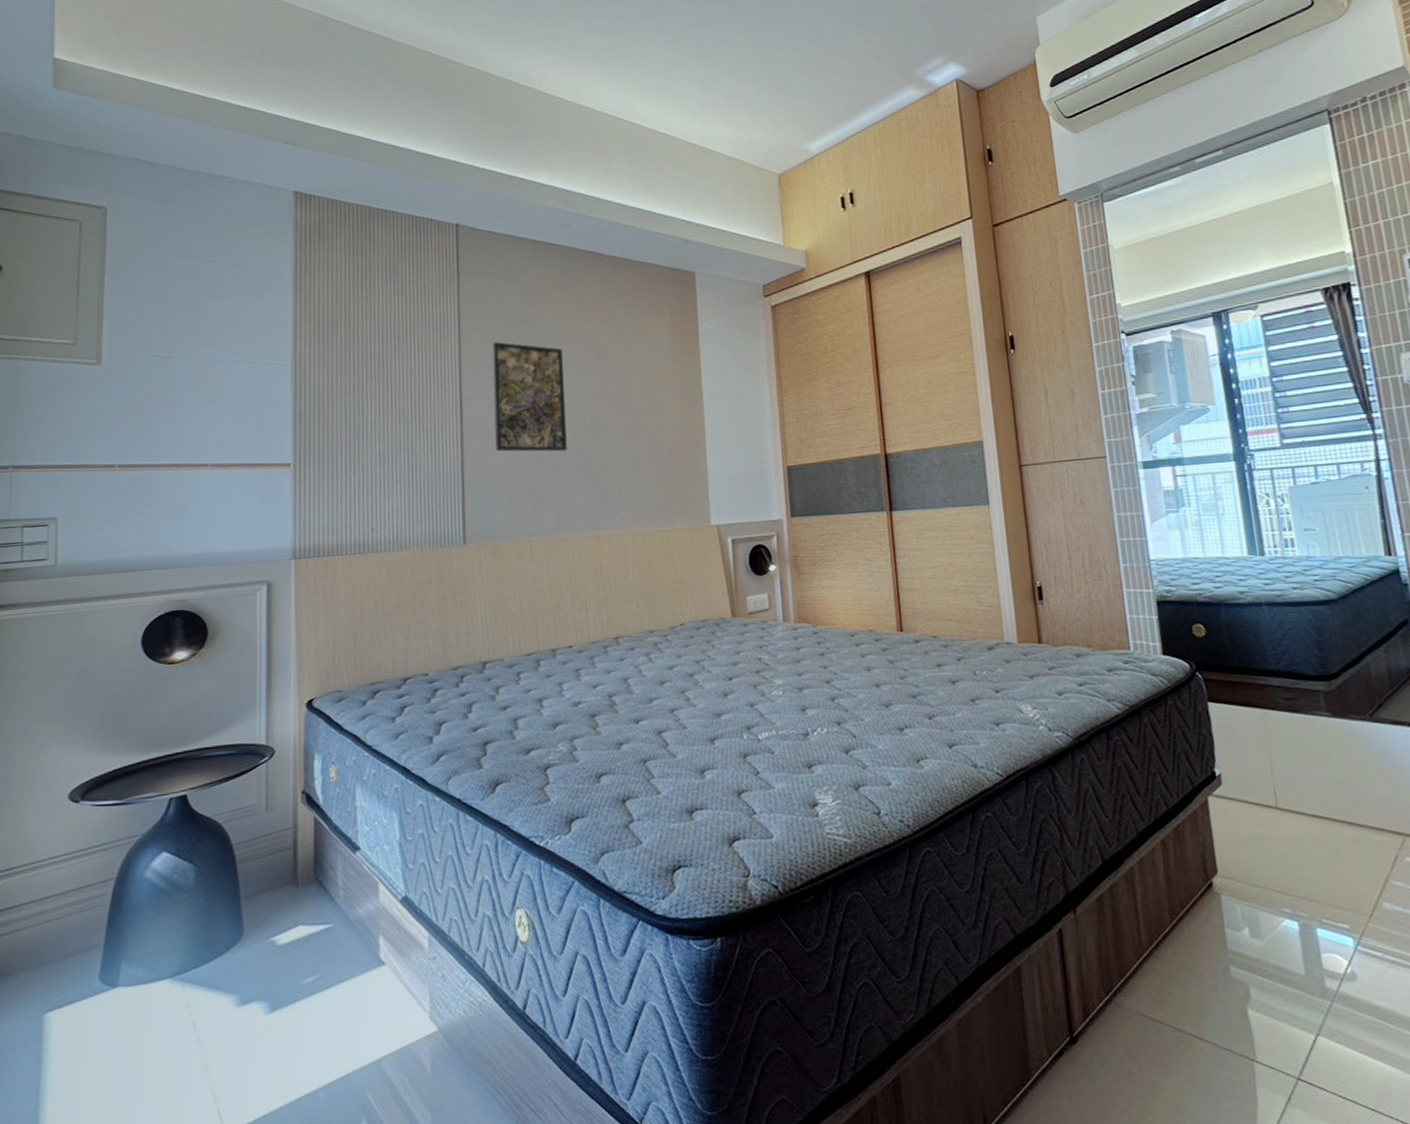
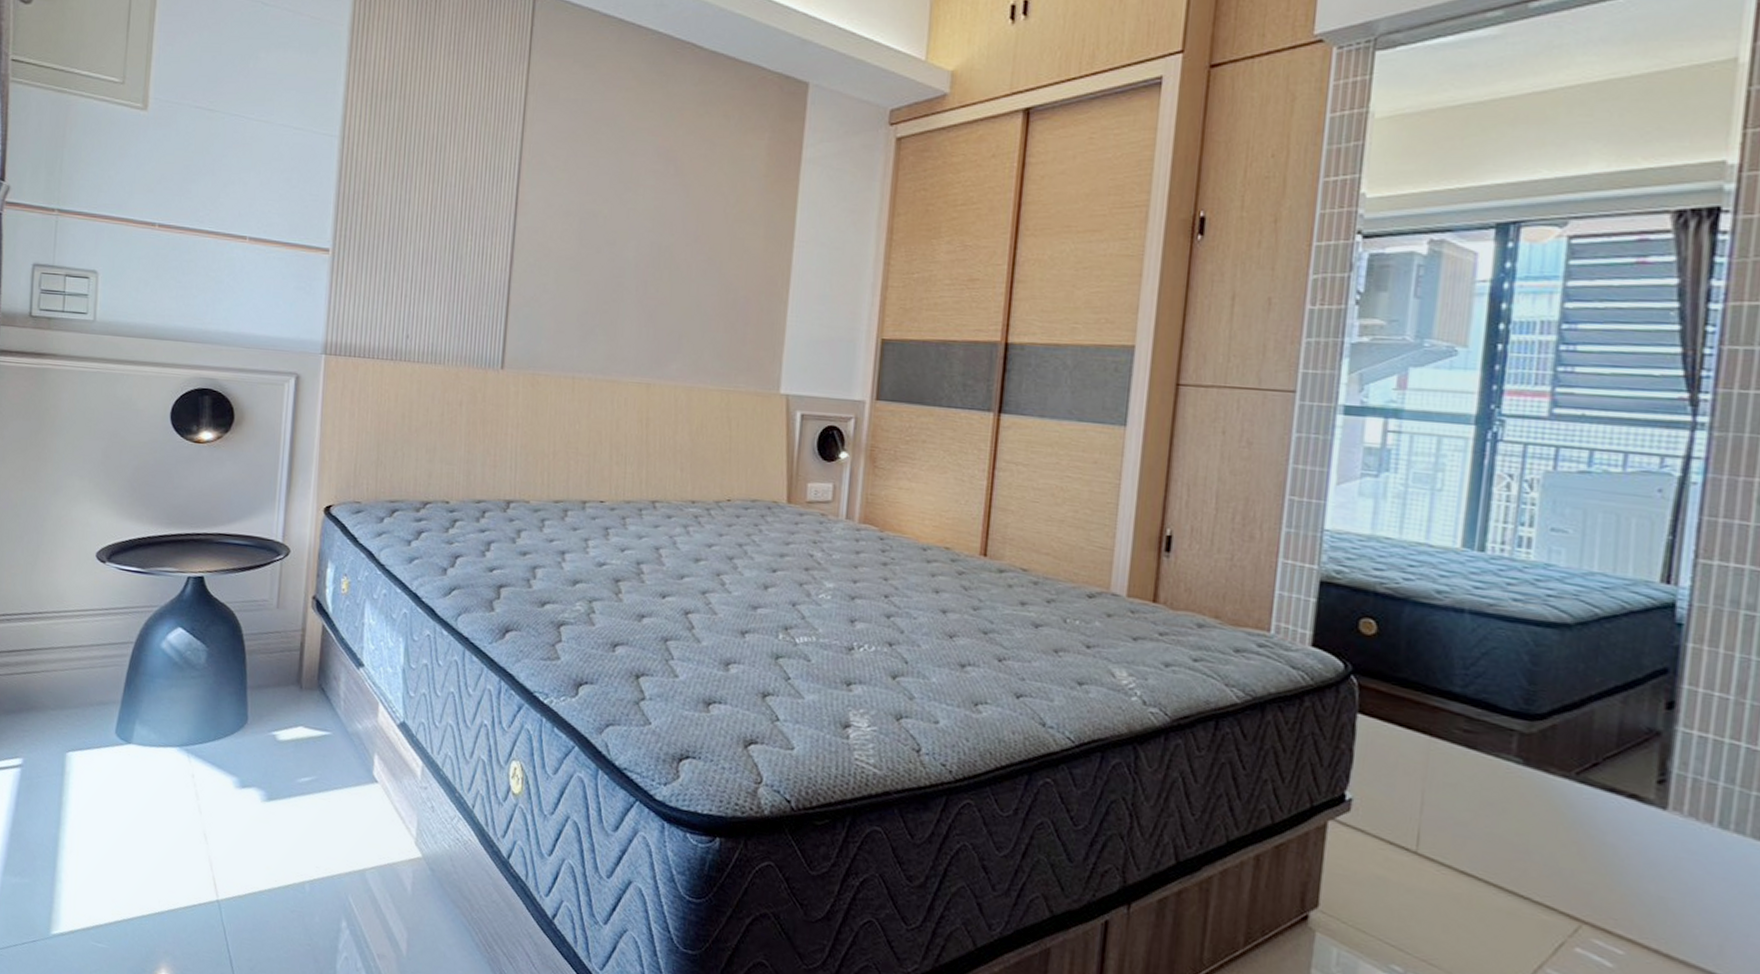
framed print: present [491,341,567,452] -> none [548,139,638,280]

